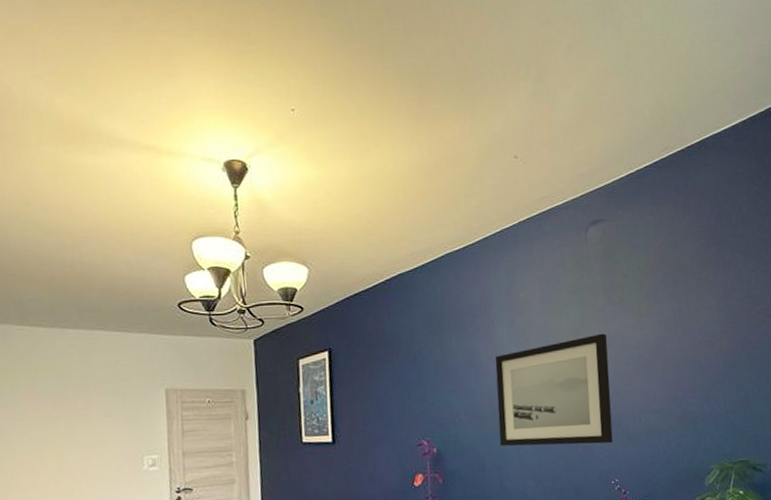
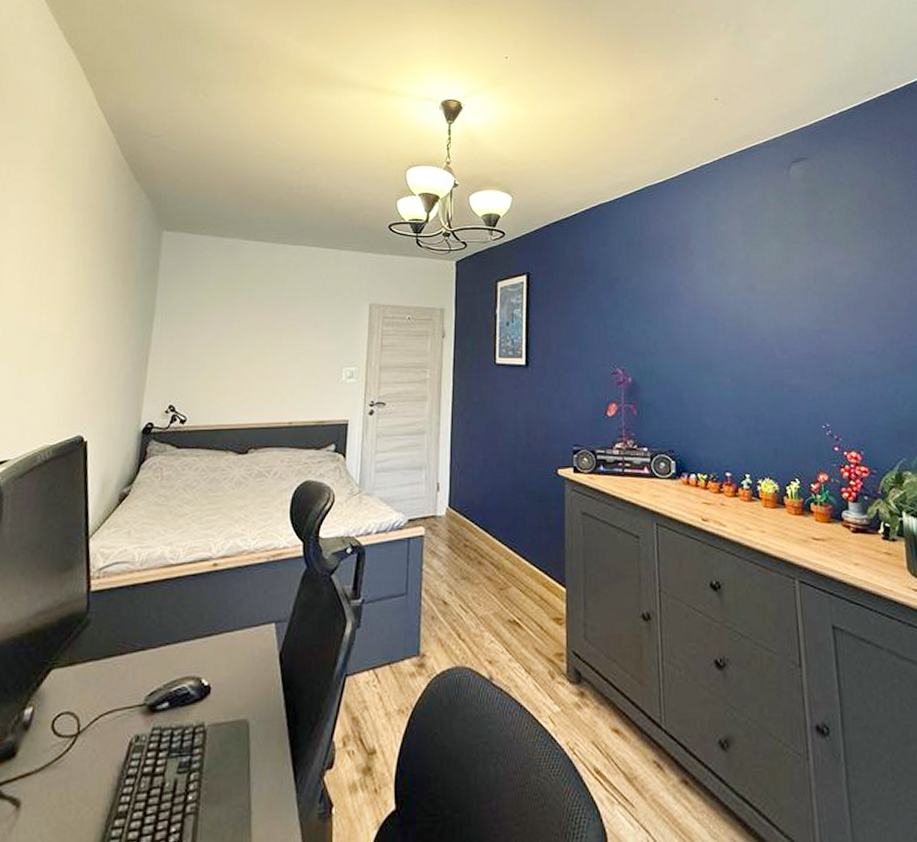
wall art: present [495,333,613,447] -> none [694,269,823,384]

